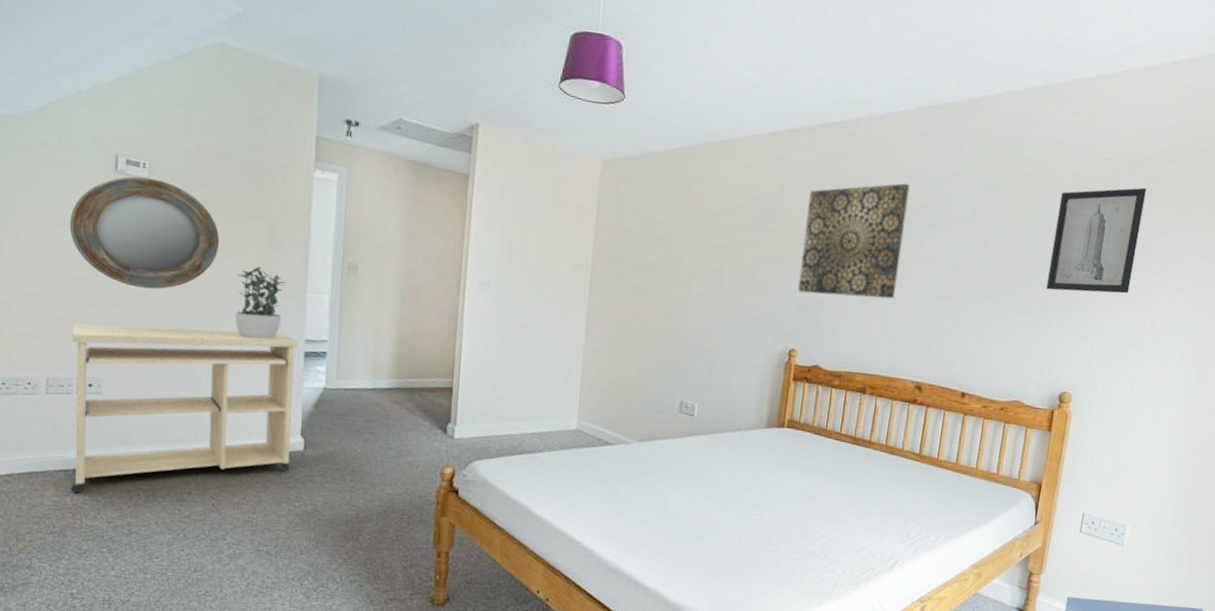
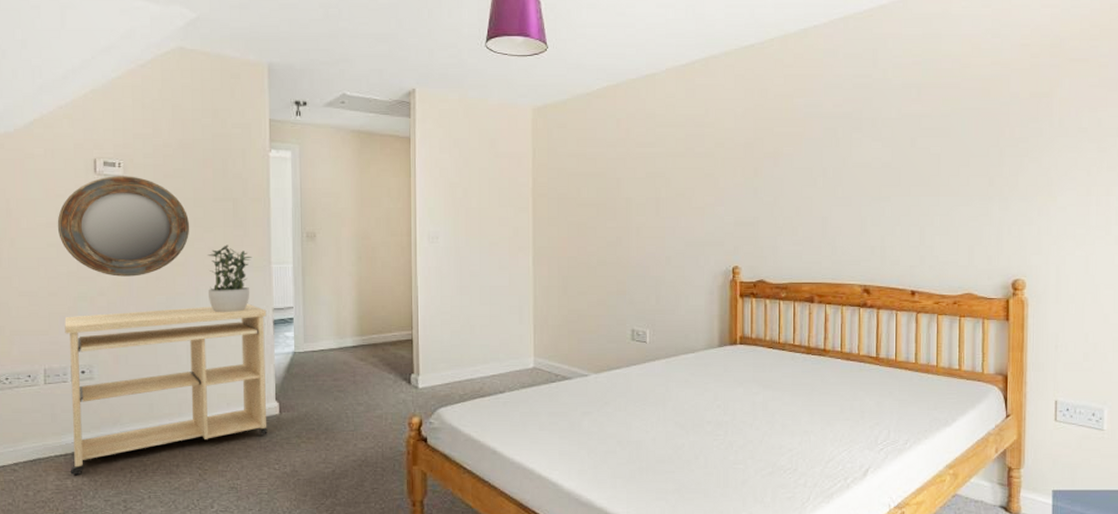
wall art: present [798,183,910,299] -> none [734,93,832,210]
wall art: present [1046,187,1147,294] -> none [983,68,1070,179]

